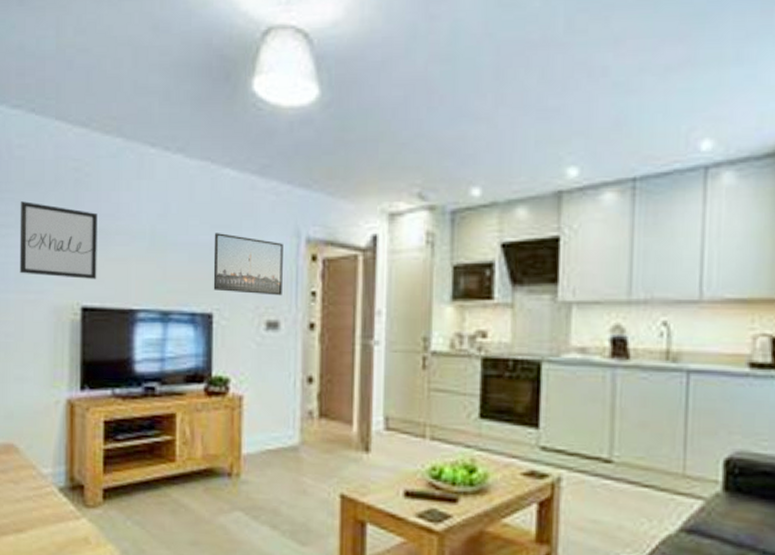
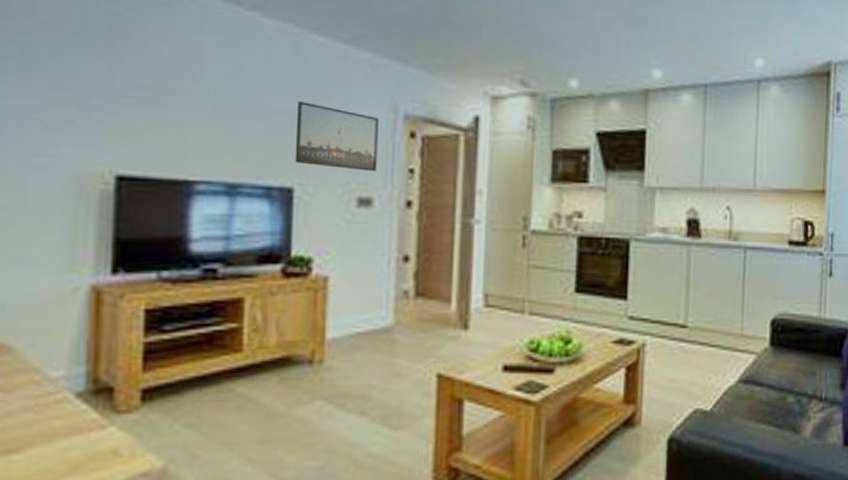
wall art: present [19,201,97,279] -> none [21,43,142,143]

